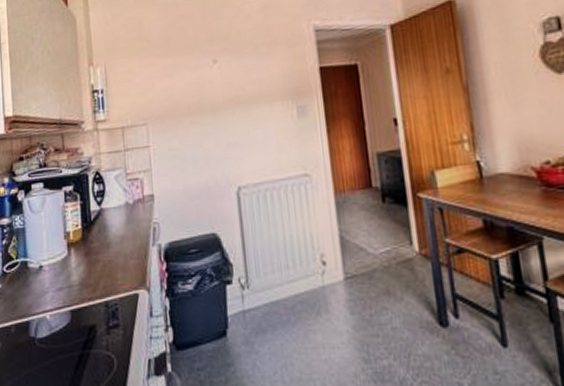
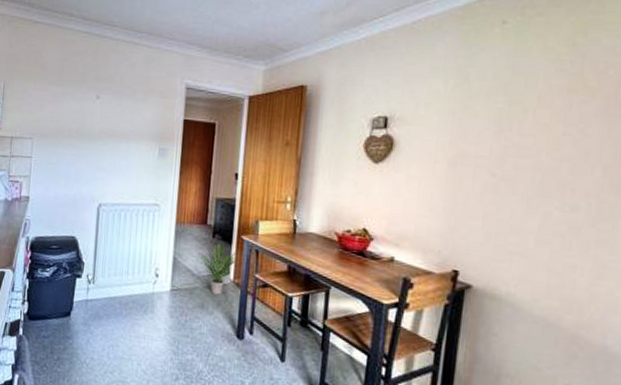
potted plant: none [370,207,419,274] -> present [198,242,238,295]

